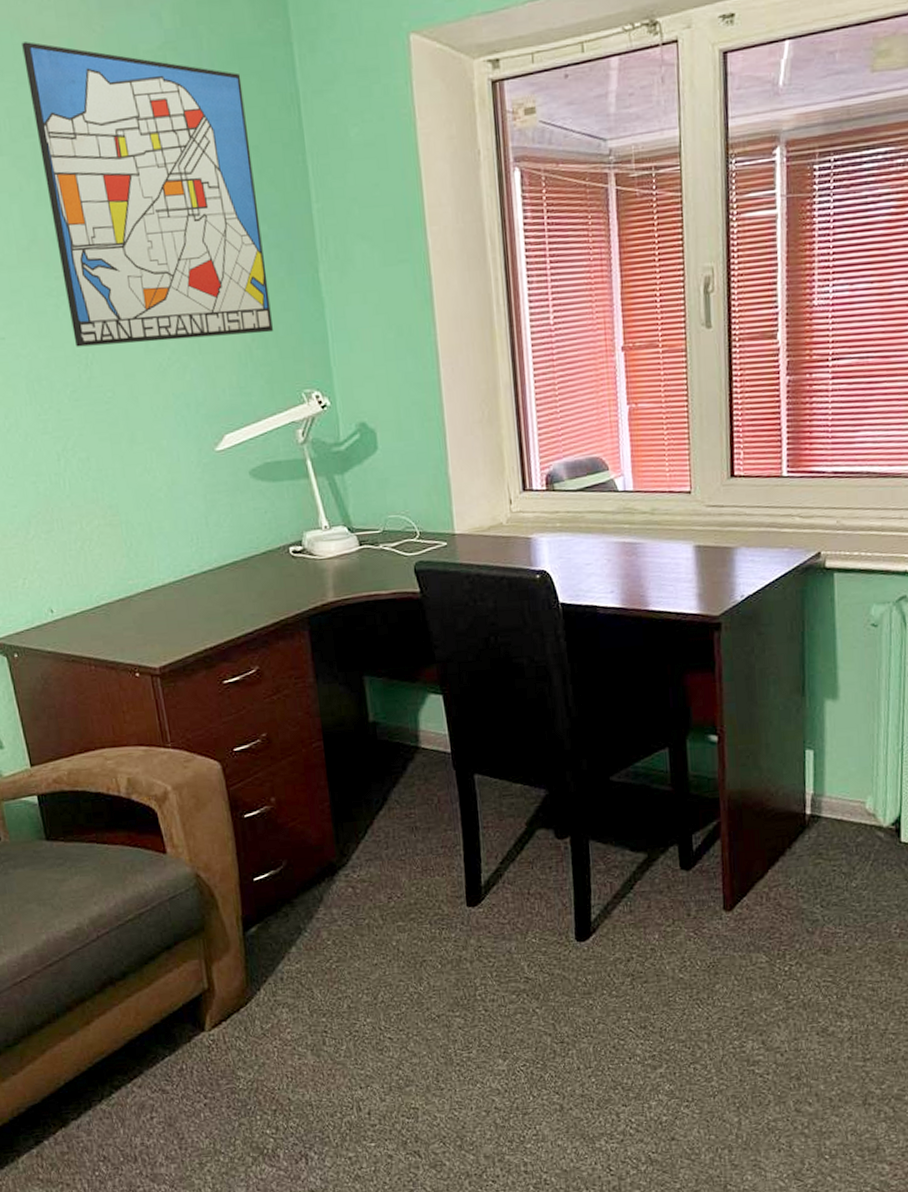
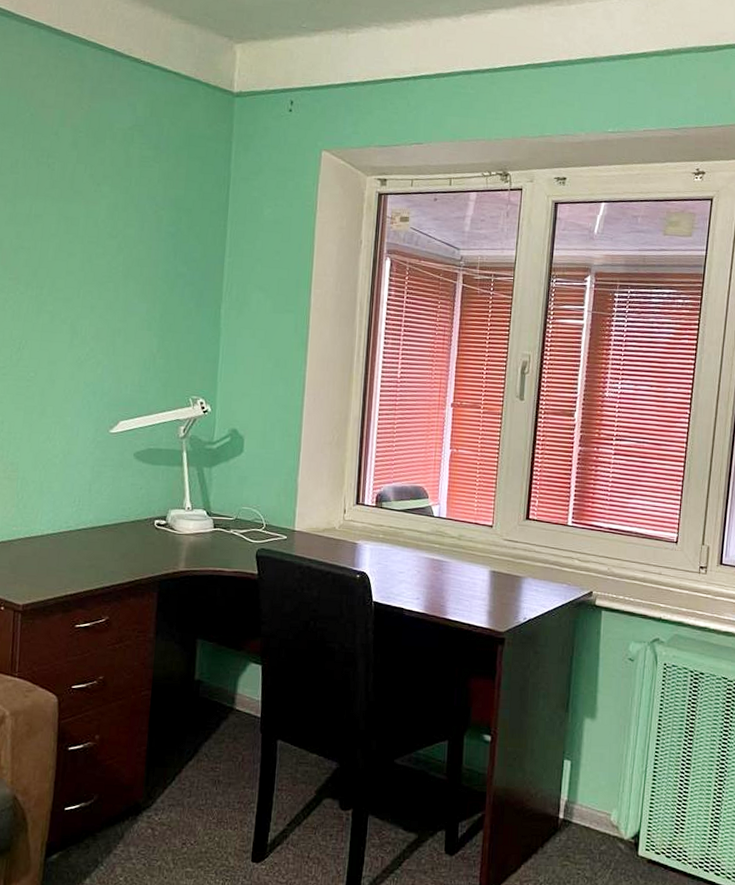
wall art: present [22,41,273,347] -> none [13,107,188,348]

